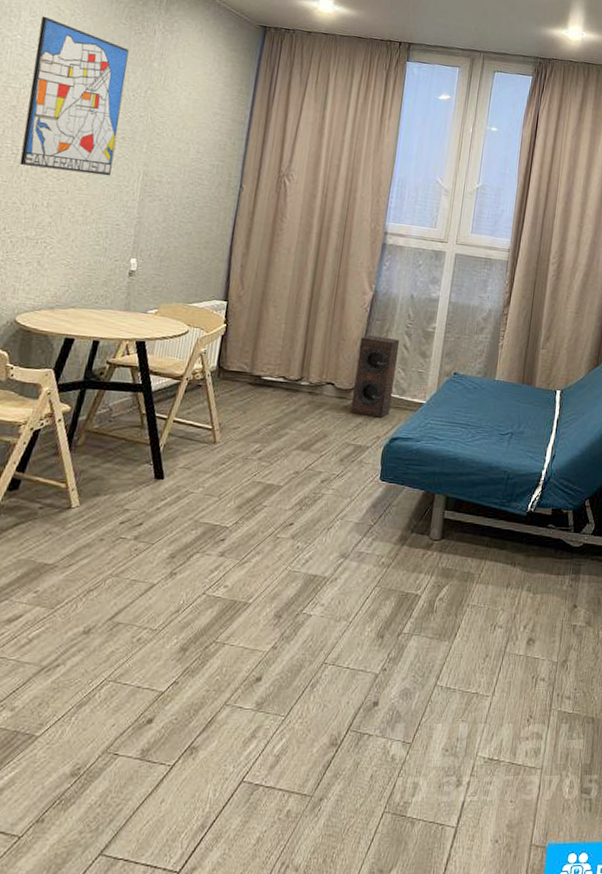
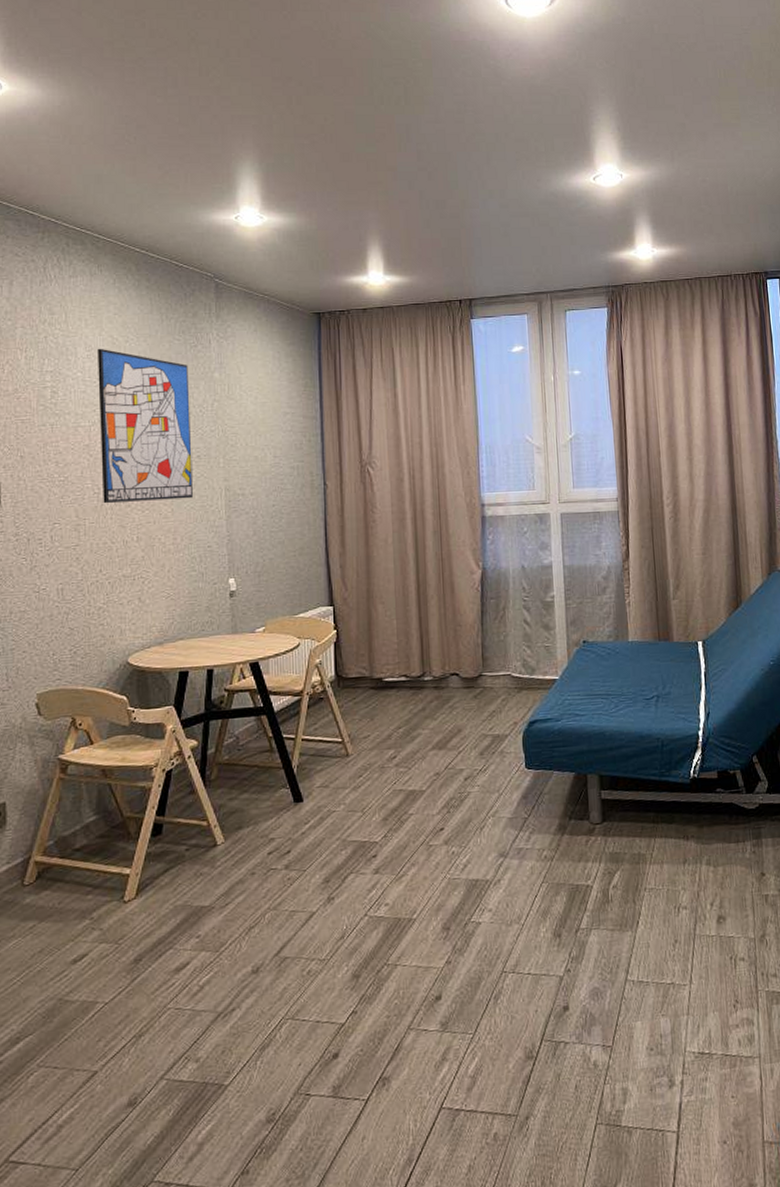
speaker: present [351,335,400,418] -> none [477,615,522,703]

